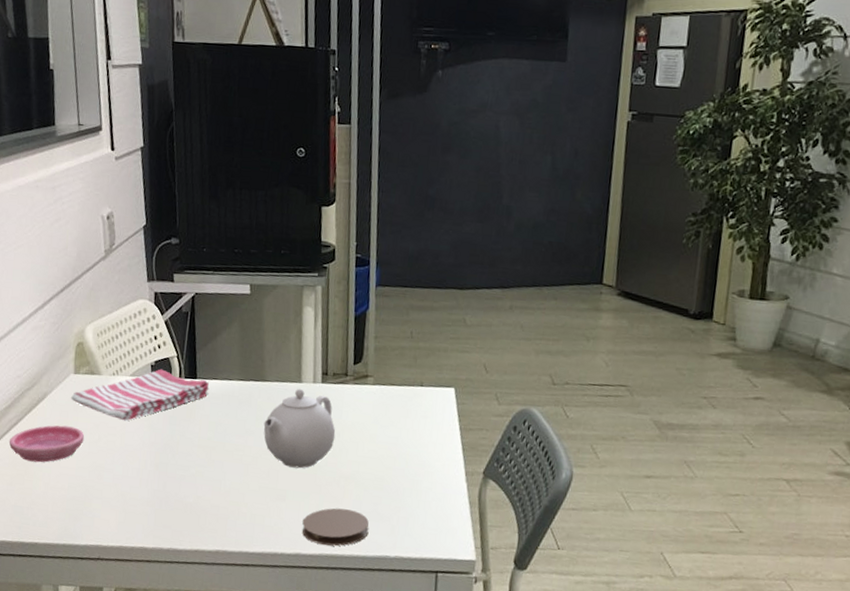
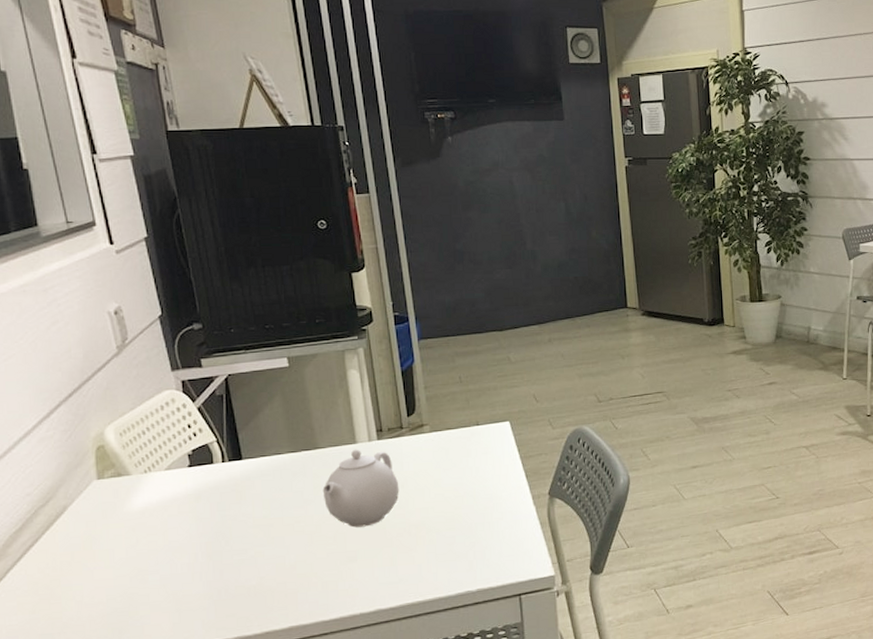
saucer: present [9,425,85,463] -> none [25,535,120,583]
dish towel: present [71,369,209,421] -> none [97,456,258,518]
coaster: present [302,508,369,546] -> none [378,555,447,596]

